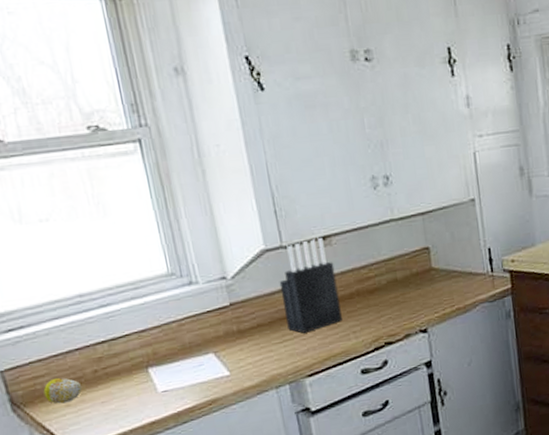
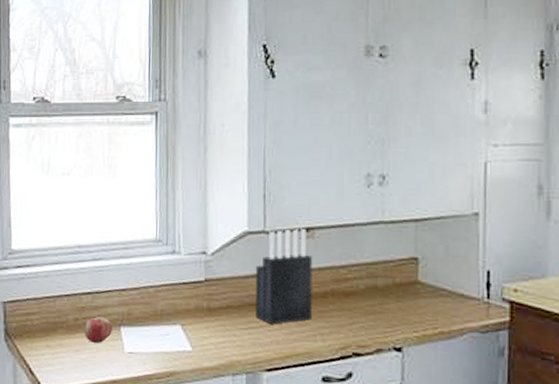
fruit: present [43,377,83,404] -> none [32,317,63,344]
fruit: none [105,362,140,391] -> present [84,316,112,343]

